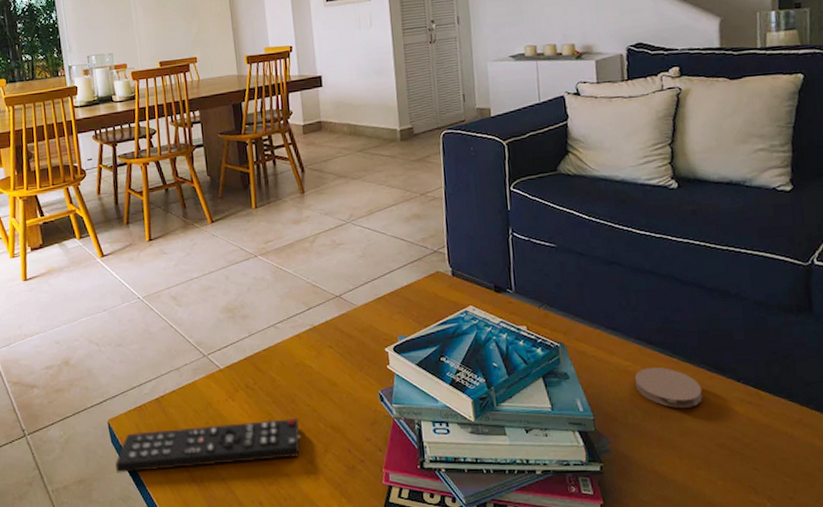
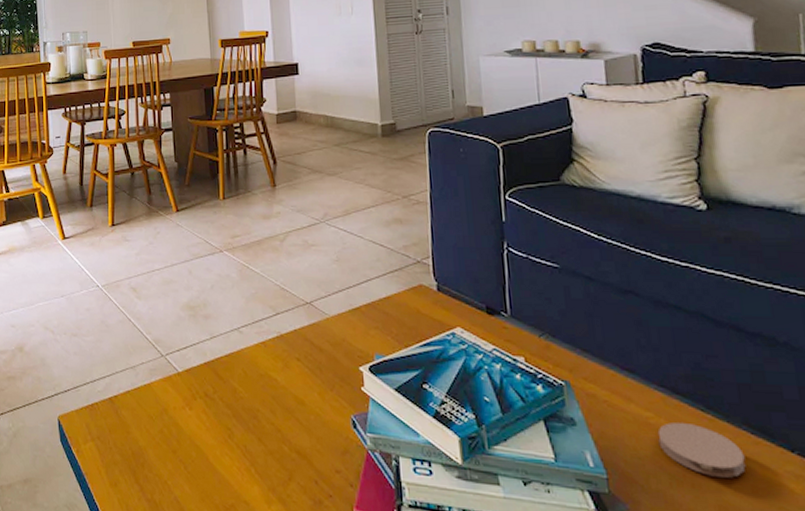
remote control: present [115,417,301,473] -> none [63,433,262,483]

